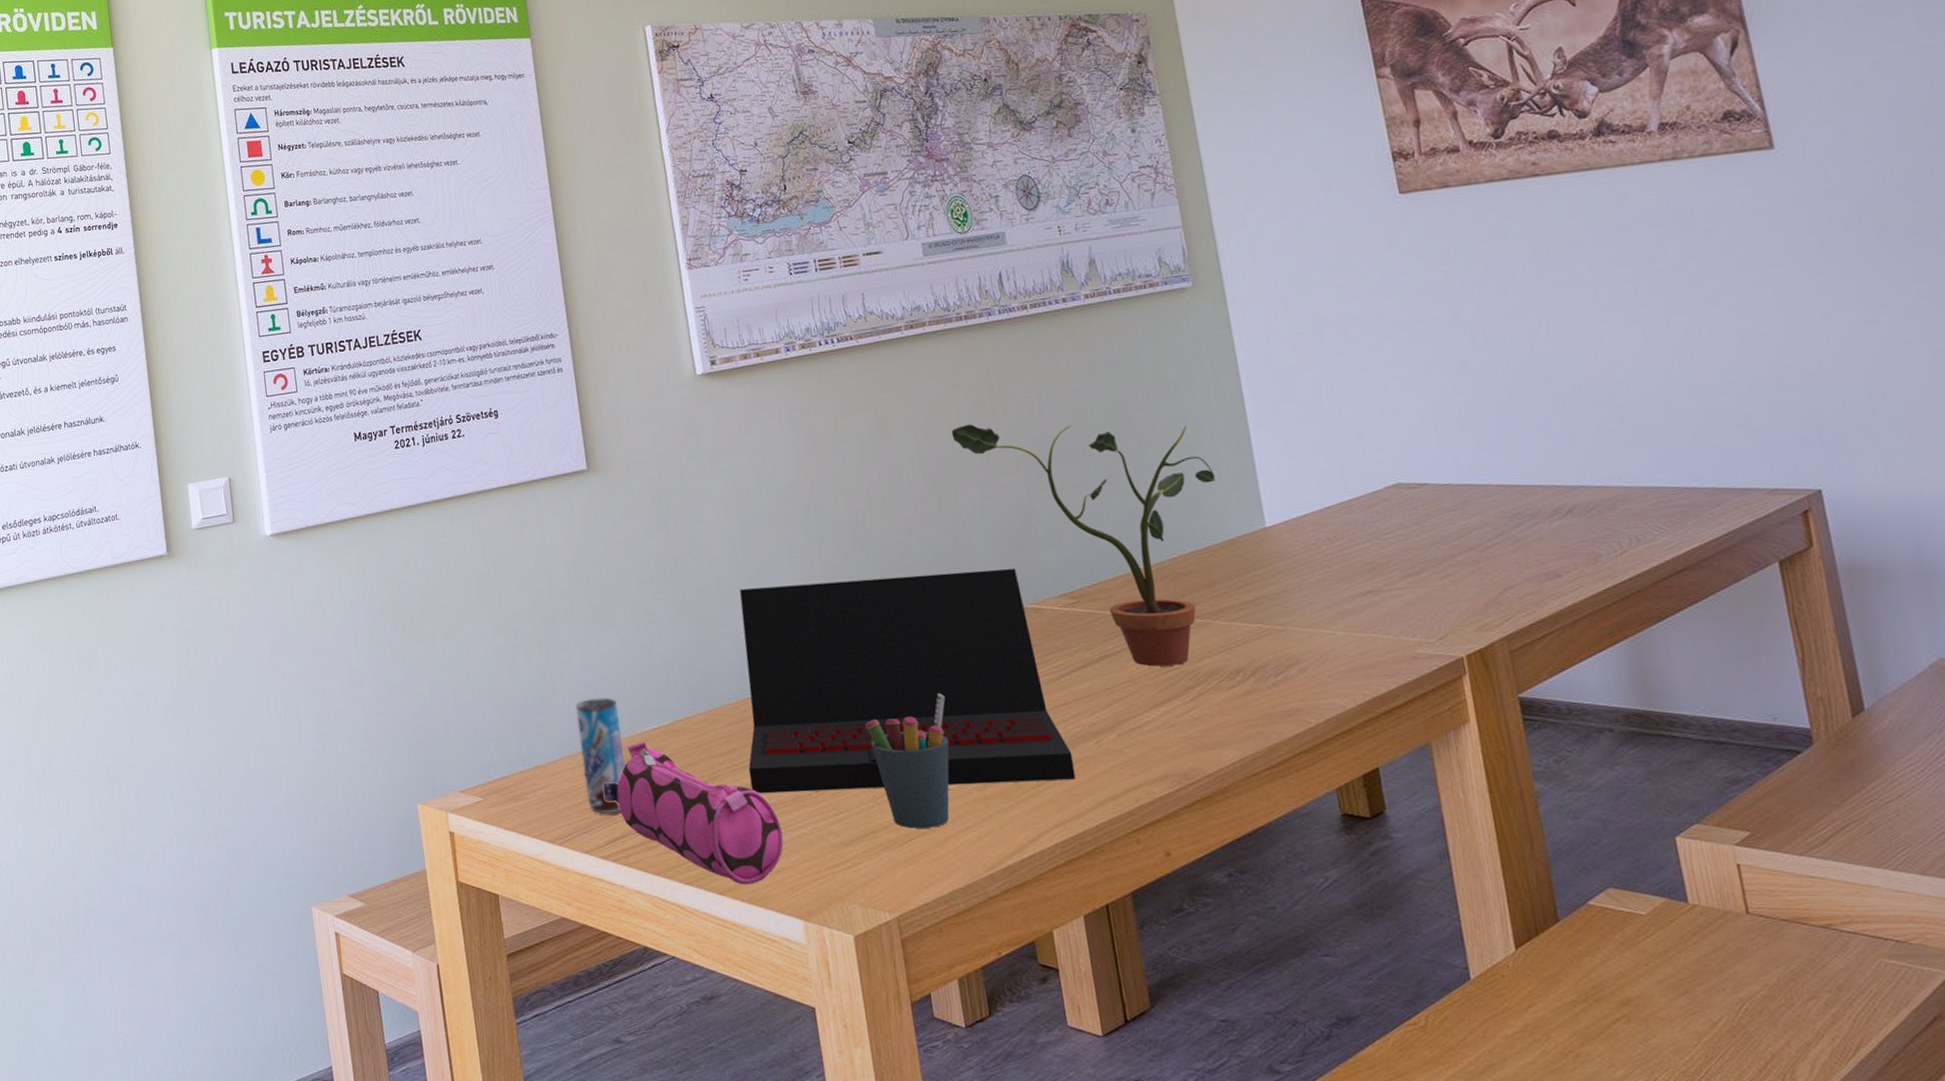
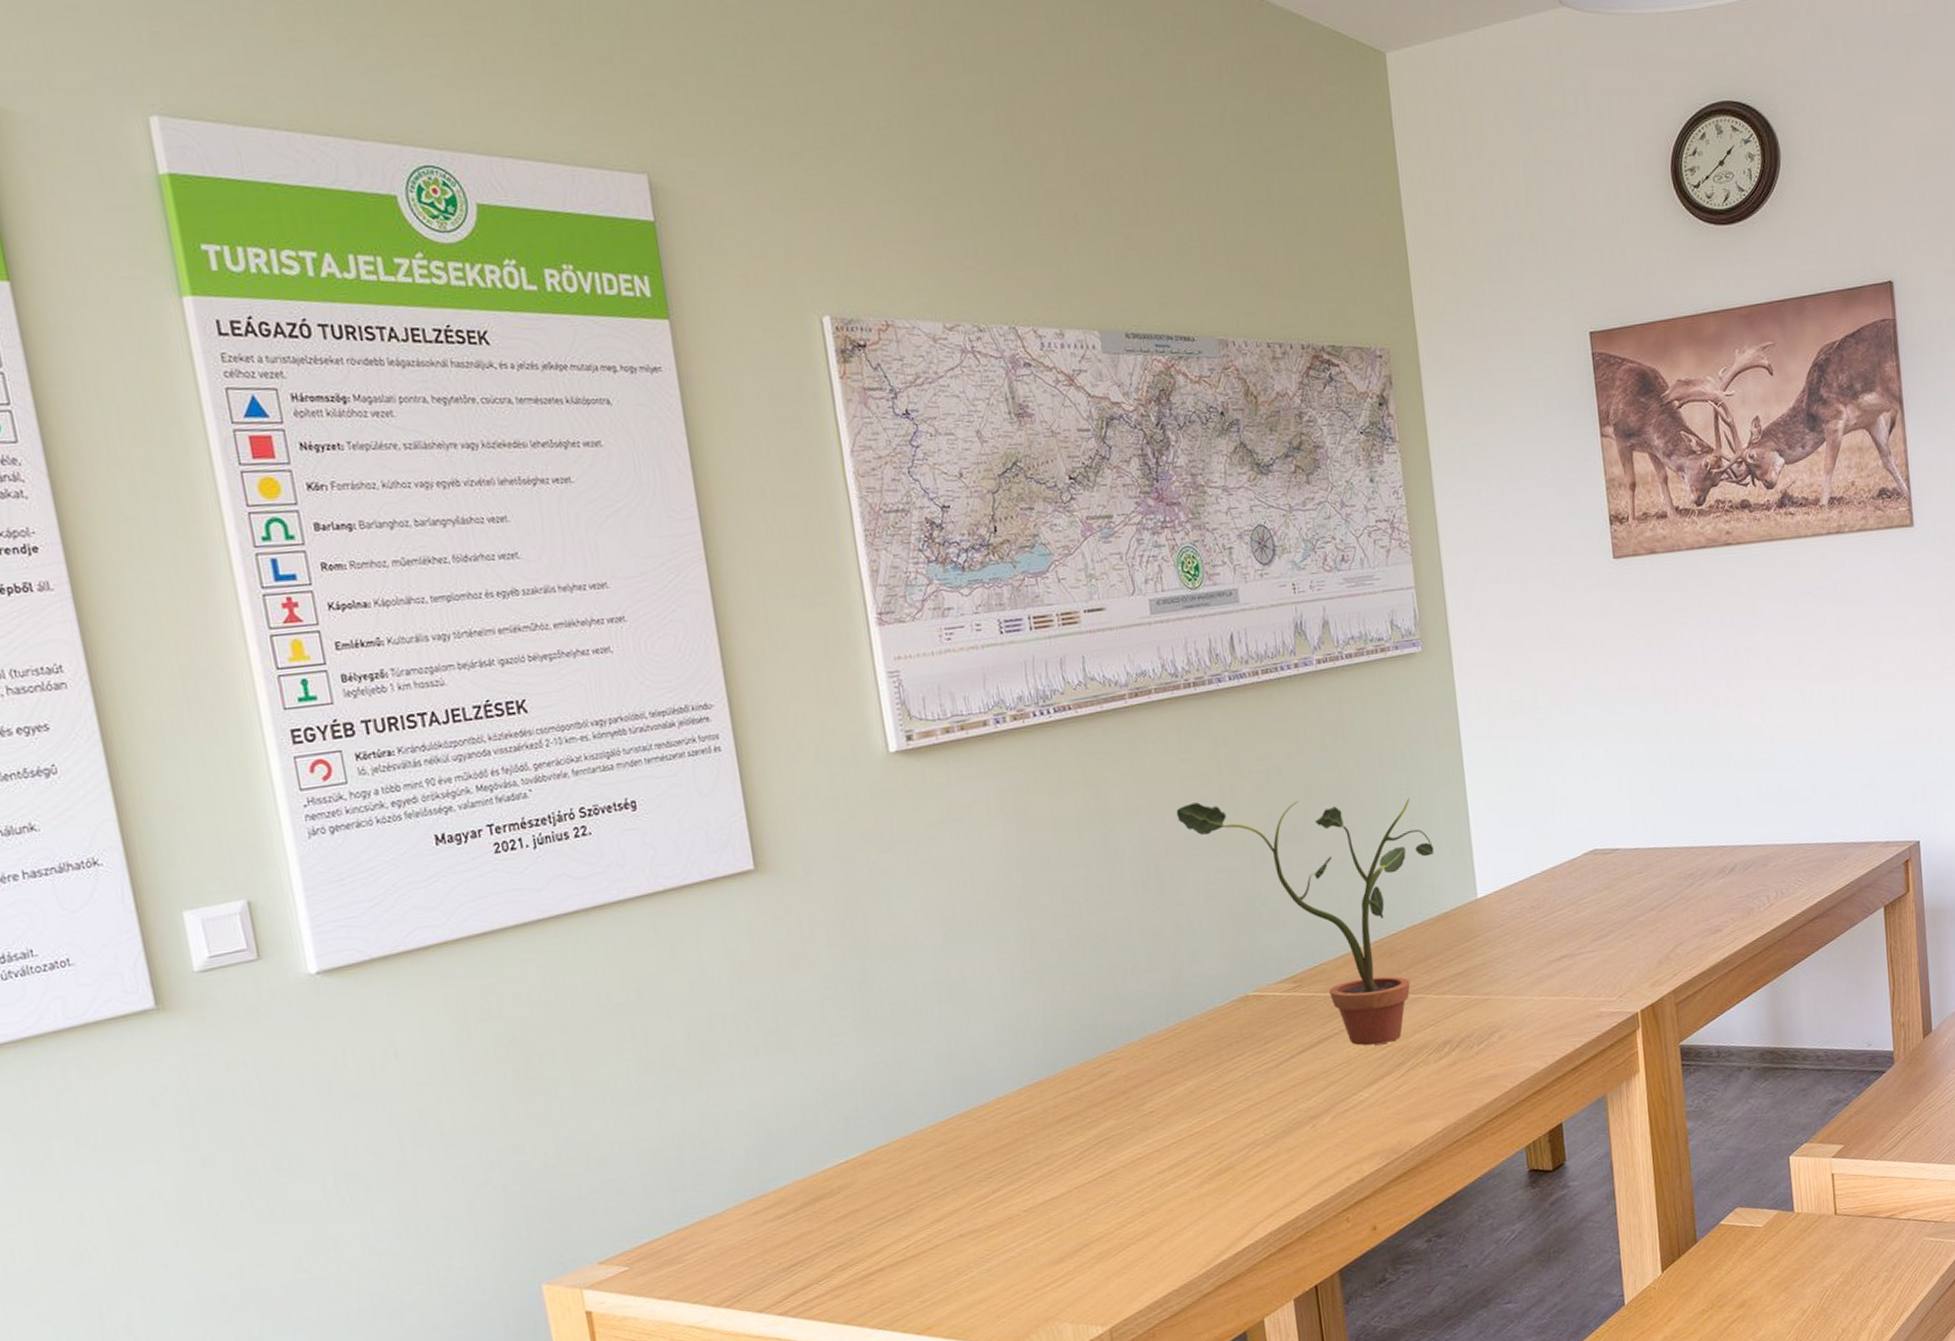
beverage can: present [575,697,626,814] -> none [744,1134,807,1267]
pencil case: present [603,741,784,885] -> none [780,1178,989,1321]
laptop: present [739,568,1076,793] -> none [940,955,1291,1221]
pen holder: present [865,693,950,829] -> none [1079,1093,1167,1237]

